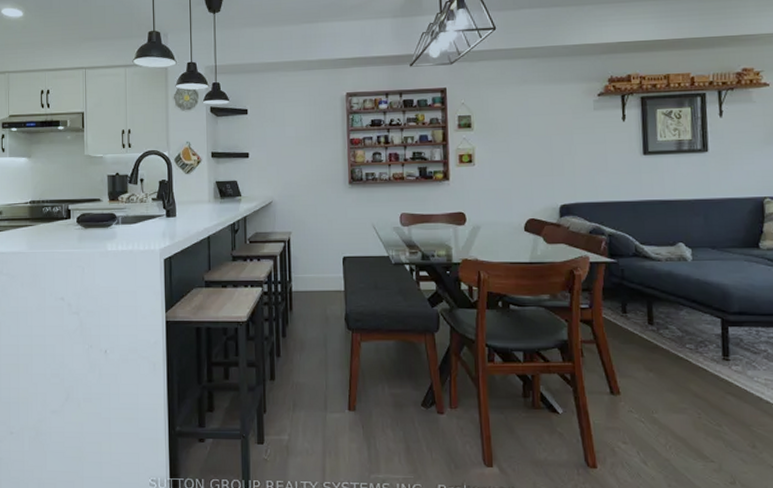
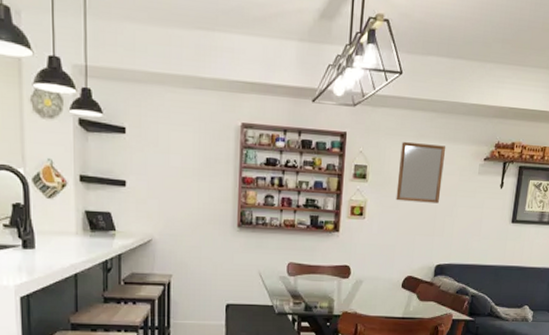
home mirror: none [504,87,554,145] -> present [396,142,446,204]

